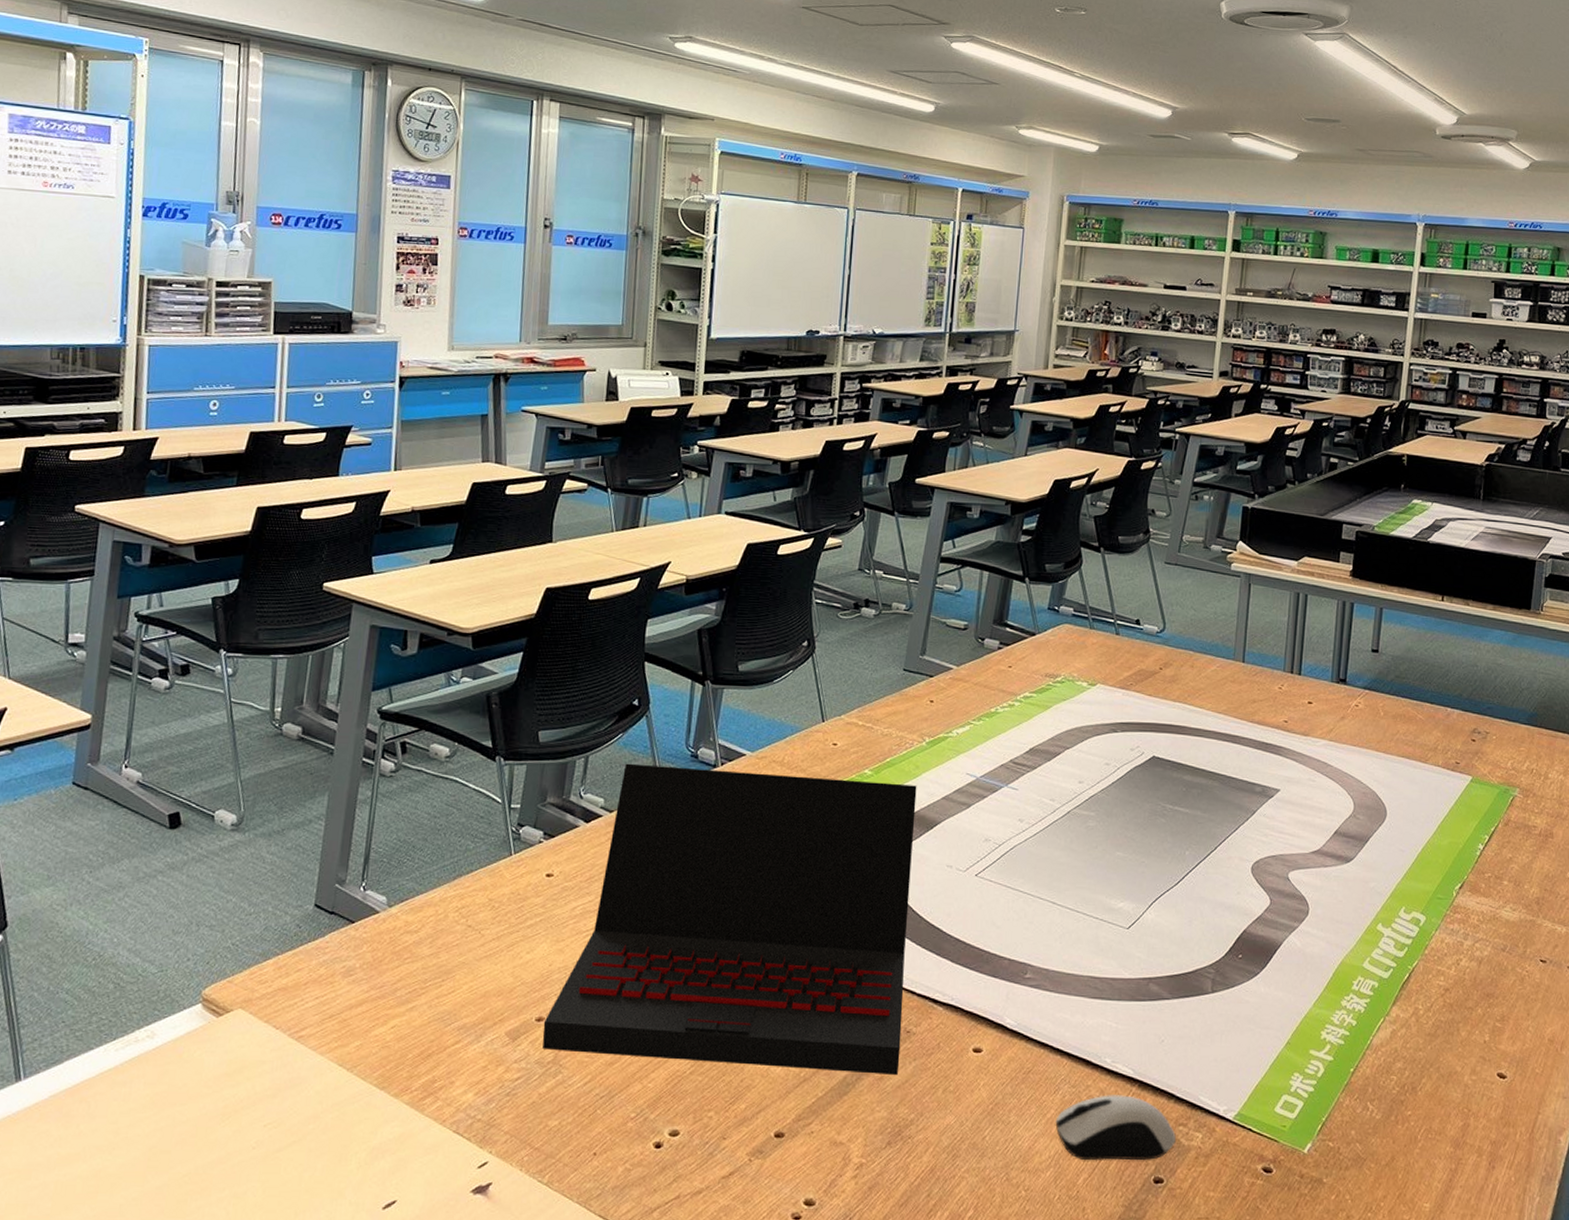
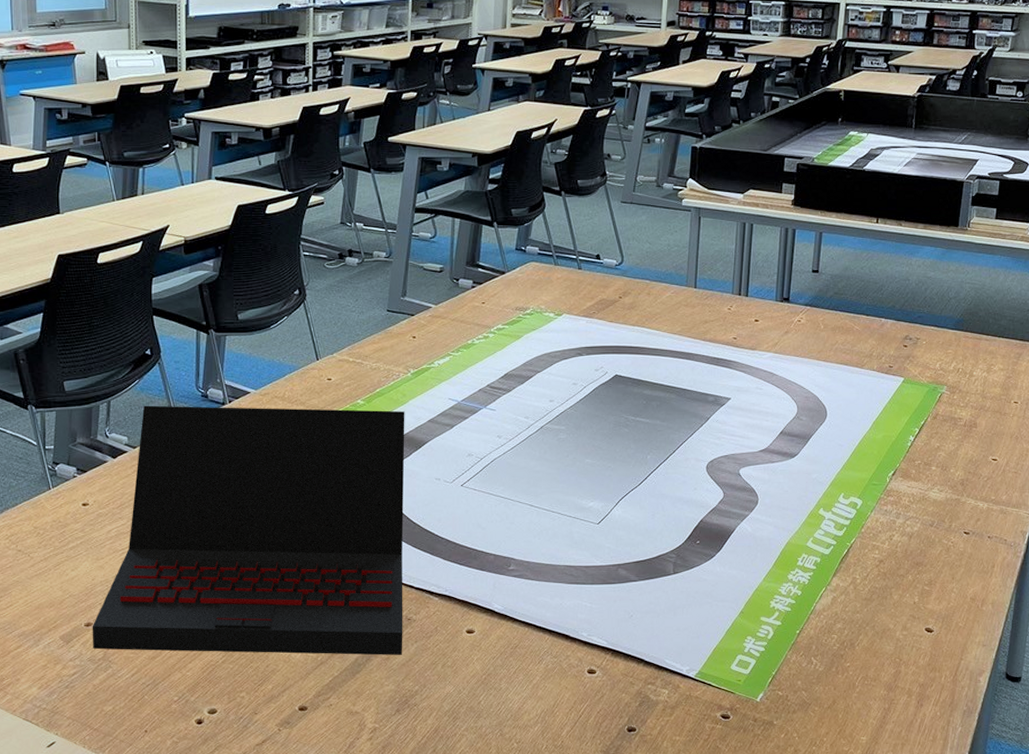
computer mouse: present [1055,1095,1176,1161] -> none [540,662,645,717]

